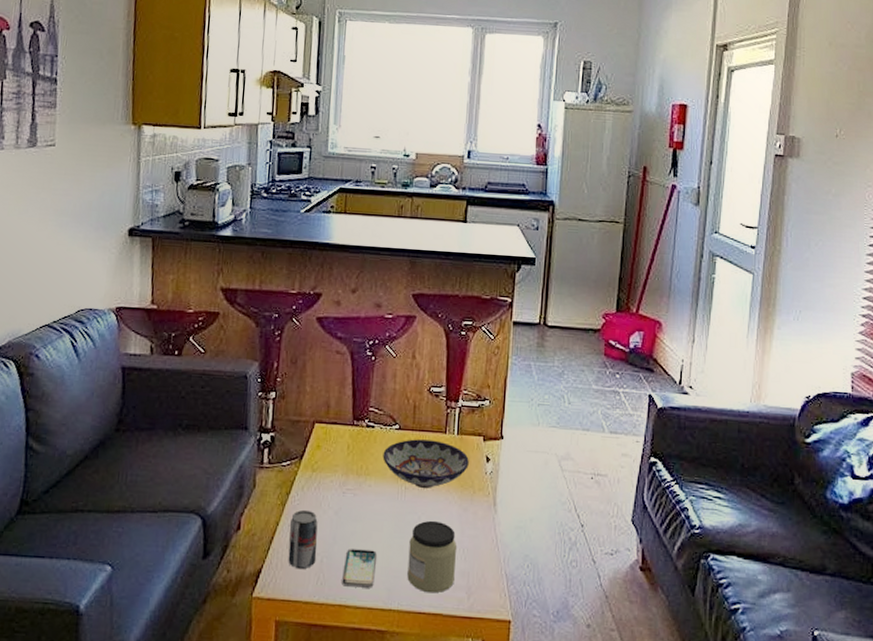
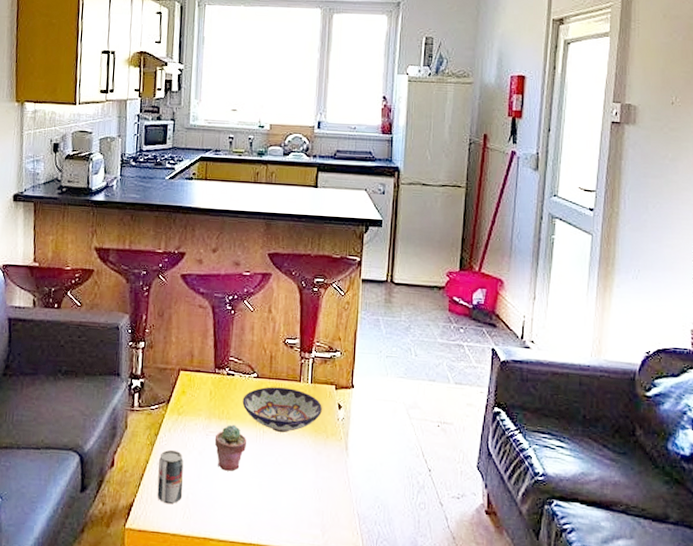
smartphone: present [342,549,376,588] -> none [206,486,237,523]
potted succulent: none [352,480,387,532] -> present [214,424,246,471]
jar: present [407,520,458,594] -> none [266,462,312,530]

